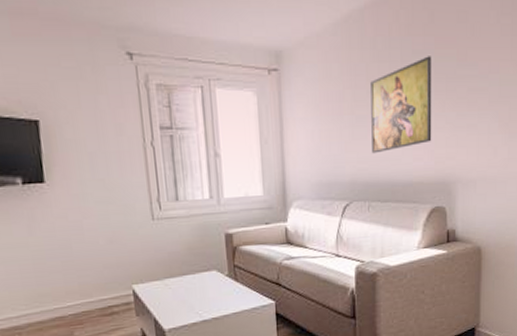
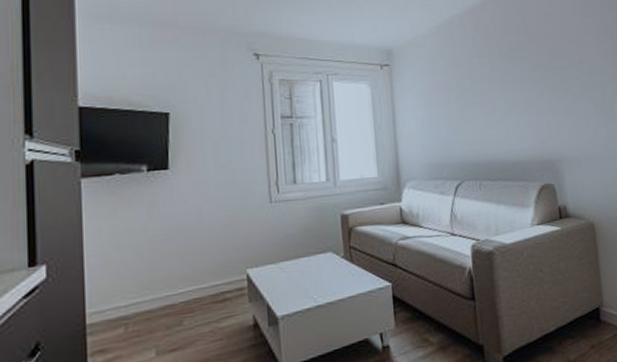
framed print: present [370,56,432,154] -> none [473,51,534,136]

